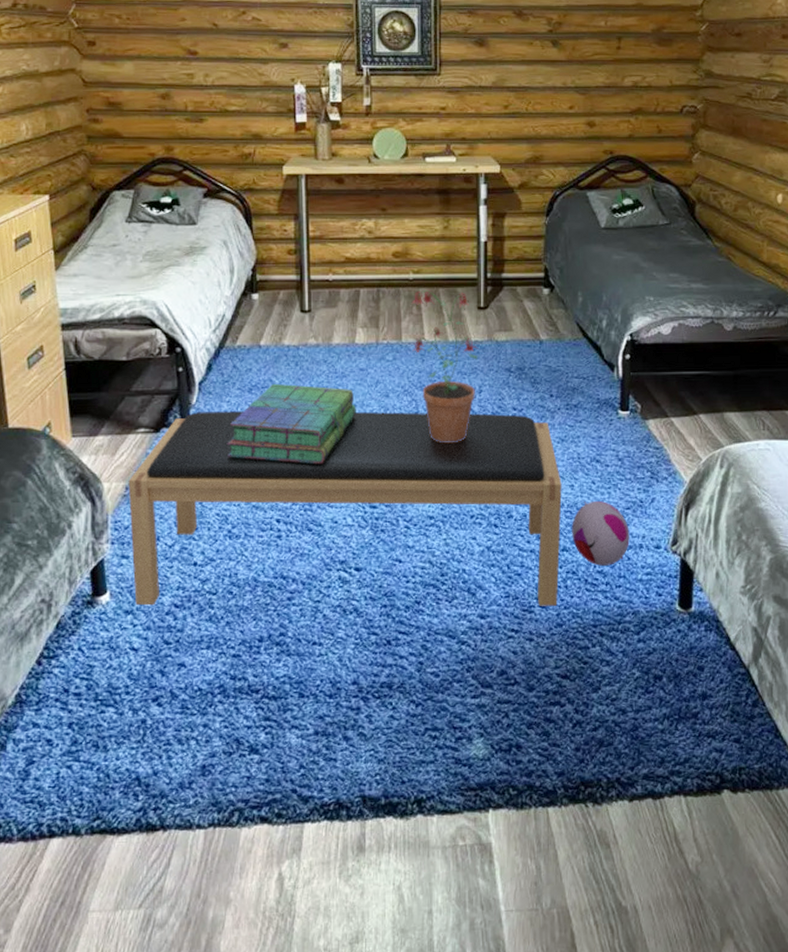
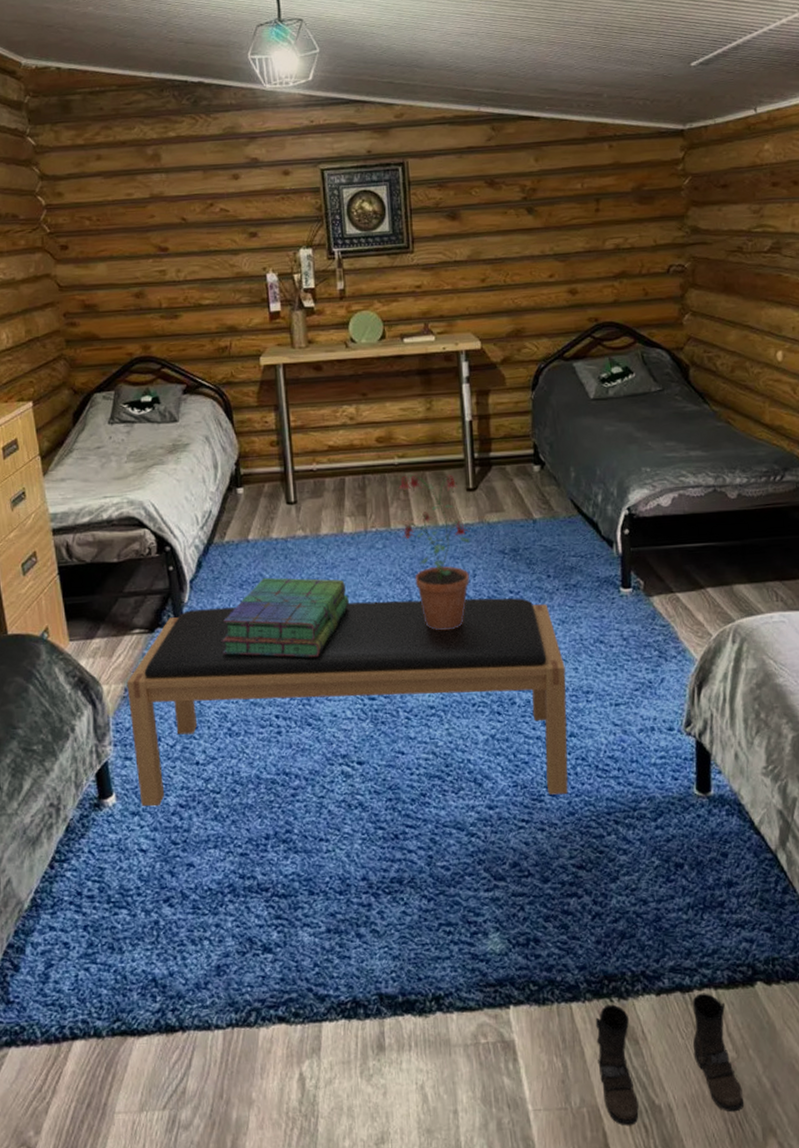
boots: none [570,800,704,927] -> present [595,993,744,1126]
plush toy: present [572,500,630,566] -> none [578,683,640,751]

